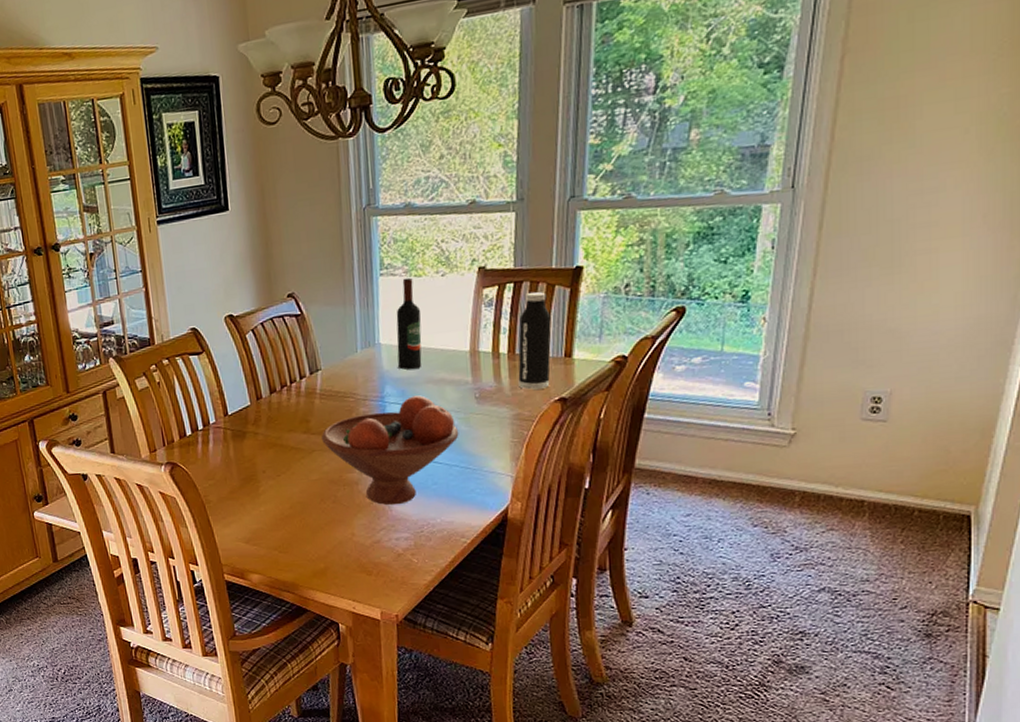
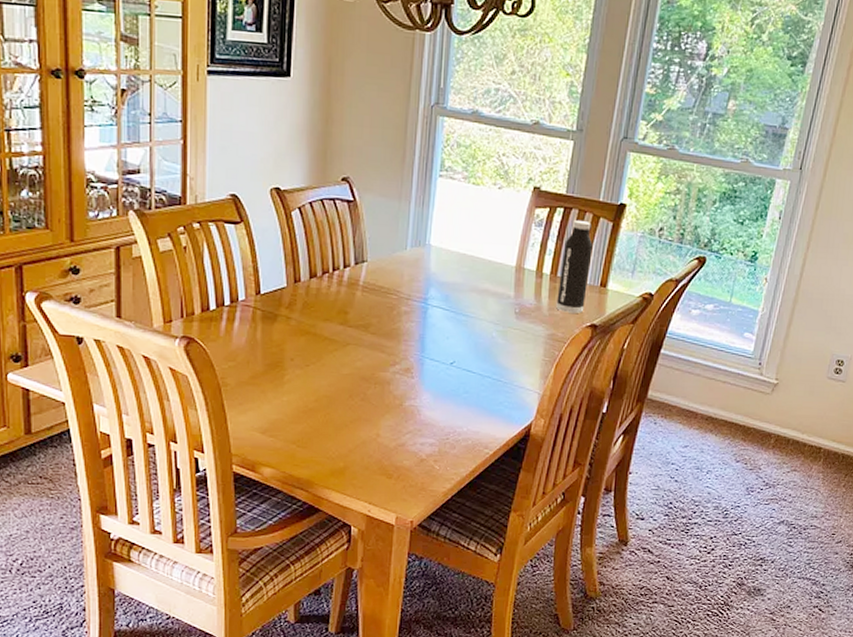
fruit bowl: present [322,395,459,506] -> none [359,302,496,410]
wine bottle: present [396,277,422,370] -> none [446,183,475,275]

